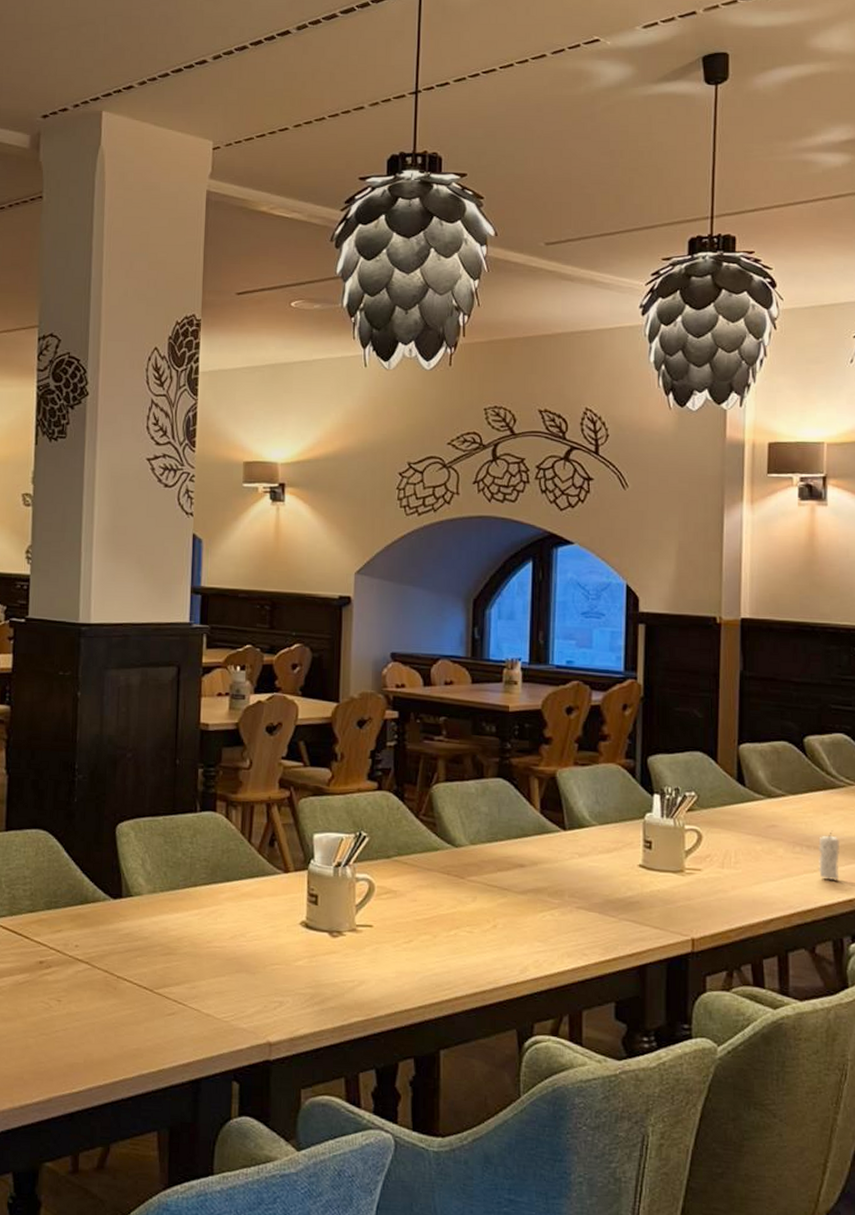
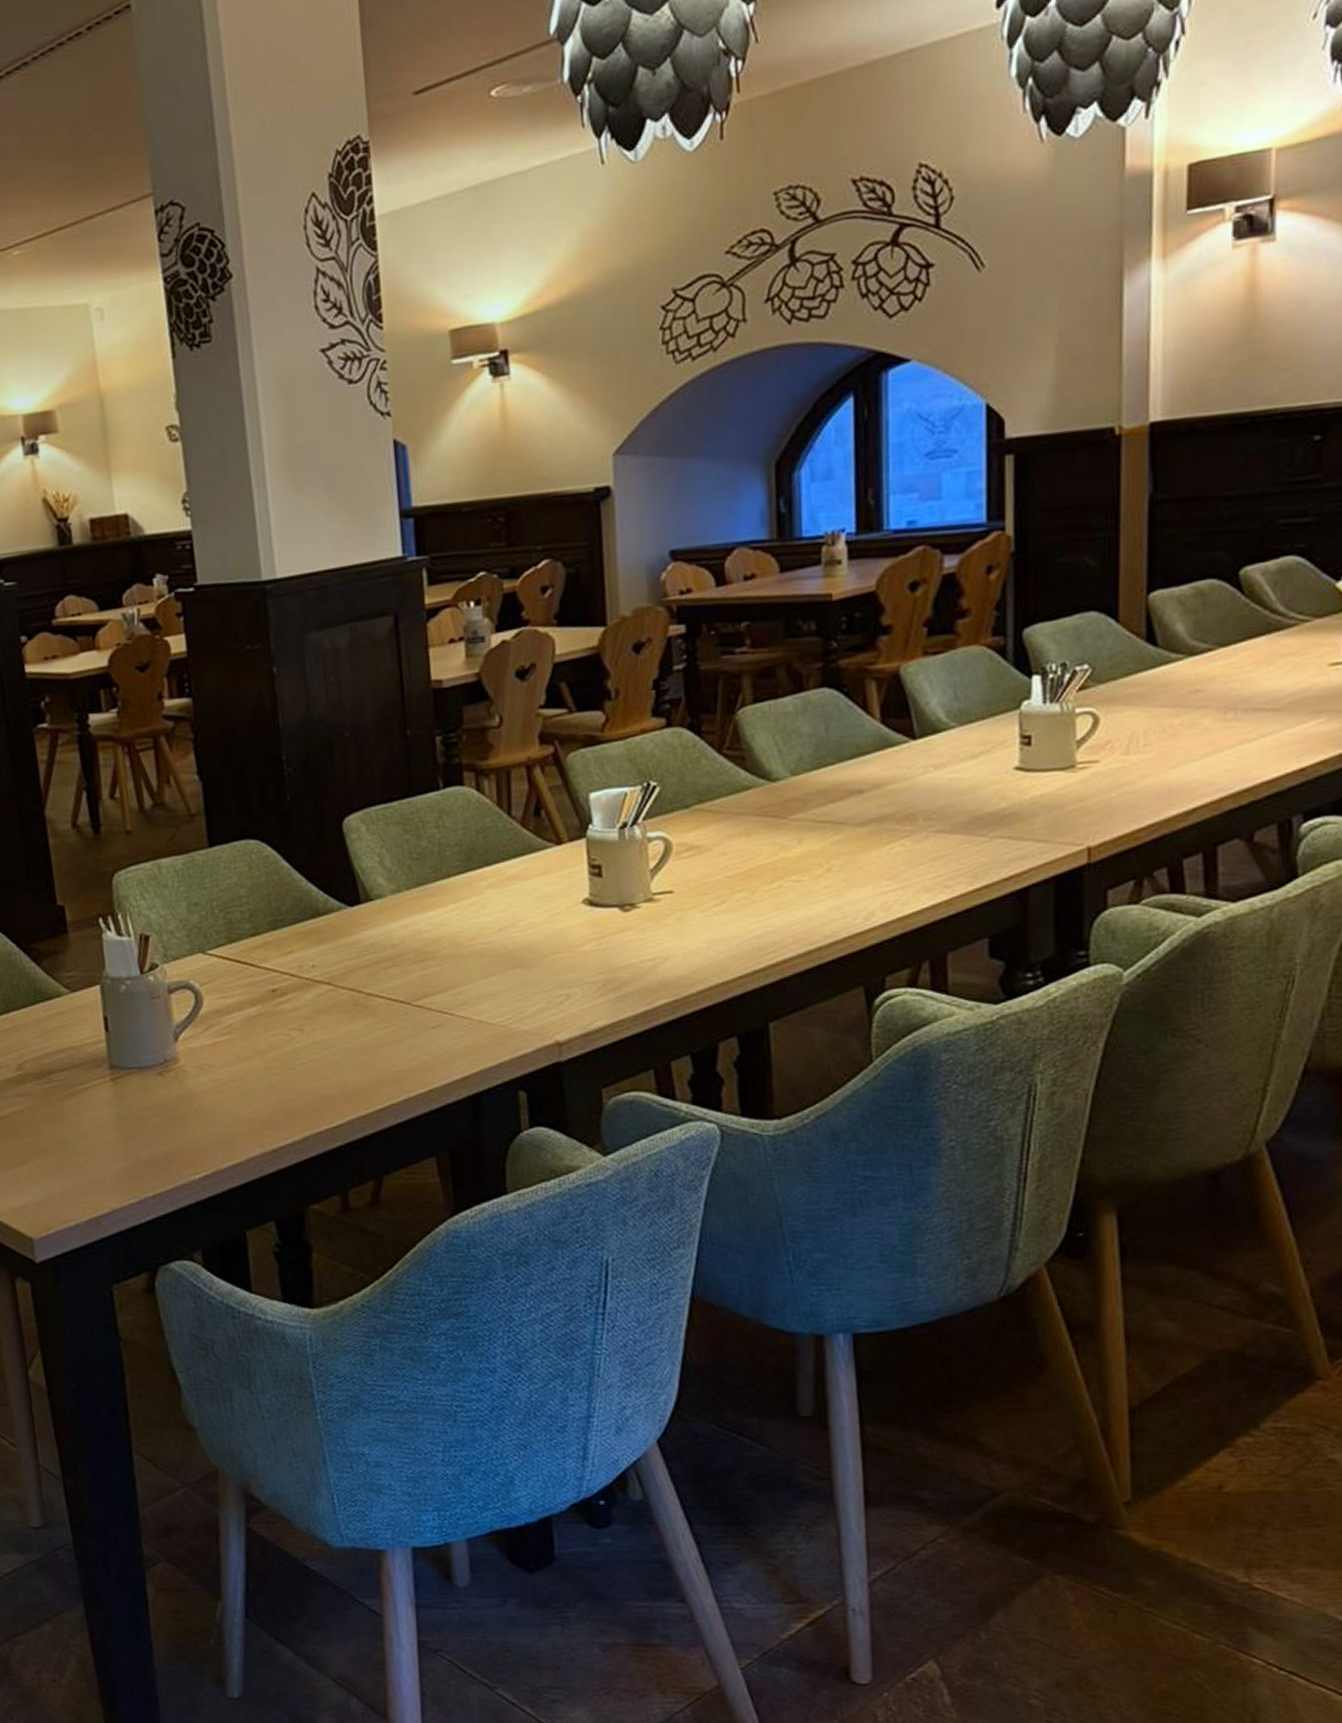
candle: present [818,830,840,880] -> none [1259,684,1288,748]

